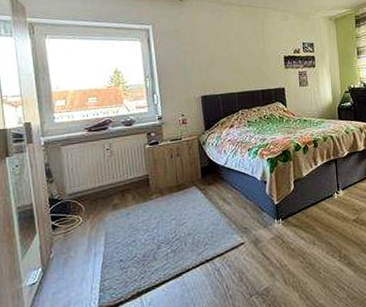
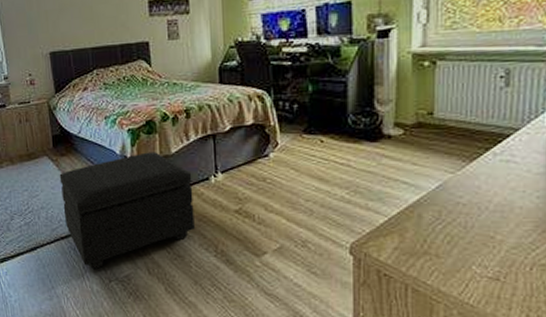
footstool: none [206,176,323,288] -> present [59,152,195,270]

